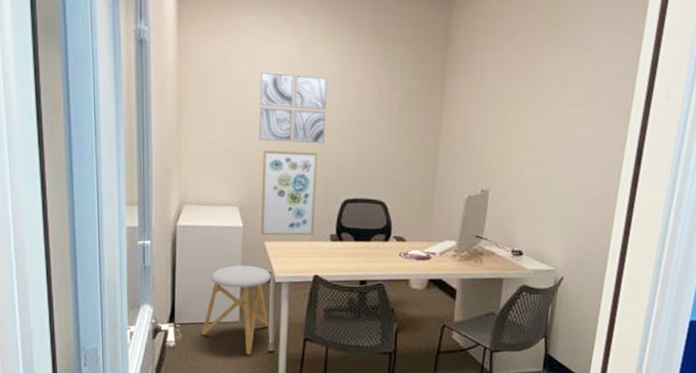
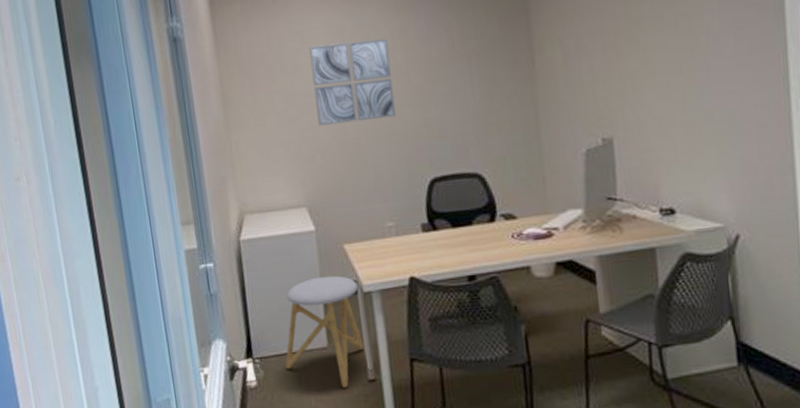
wall art: present [261,150,318,236] -> none [325,128,401,238]

